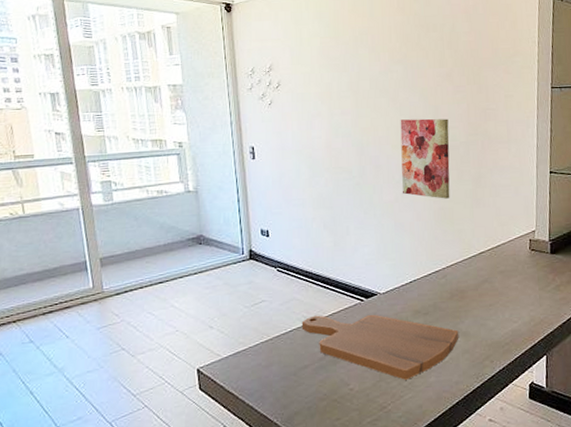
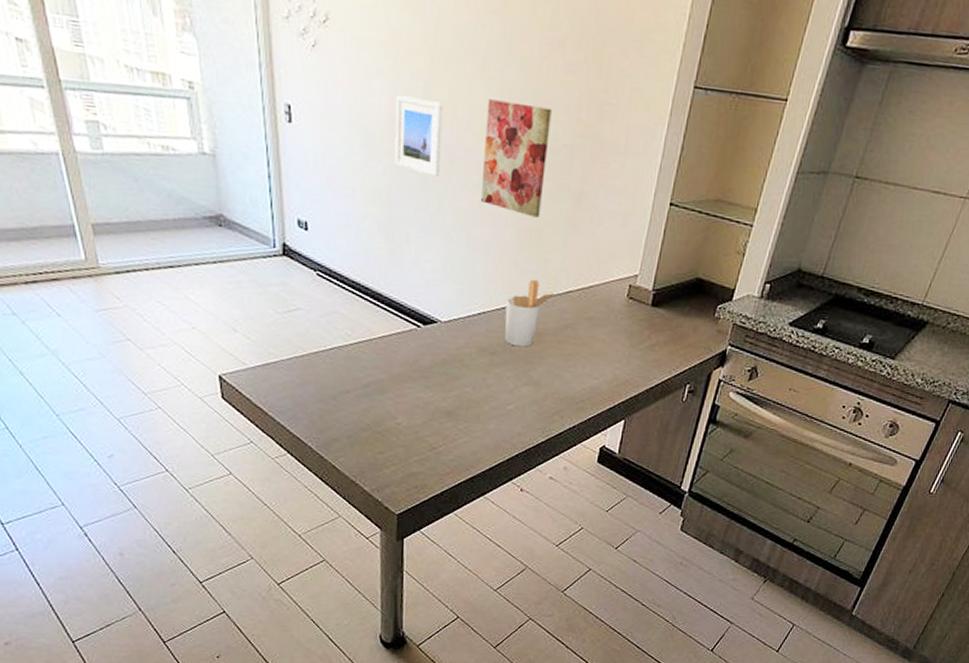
cutting board: present [301,314,459,380] -> none [344,335,529,423]
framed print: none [331,127,369,181] -> present [394,95,443,178]
utensil holder: none [431,247,474,305] -> present [504,279,559,347]

